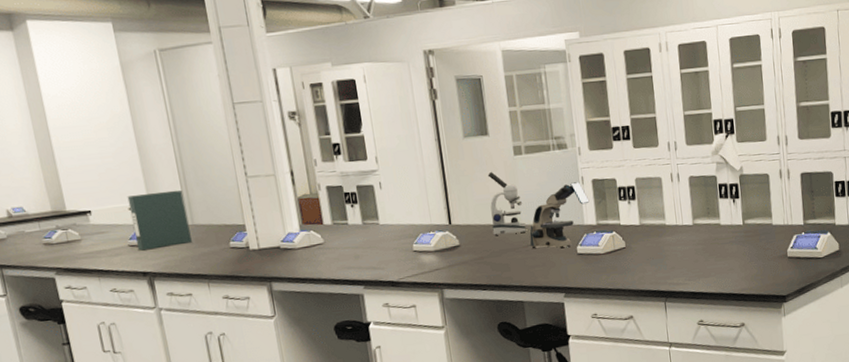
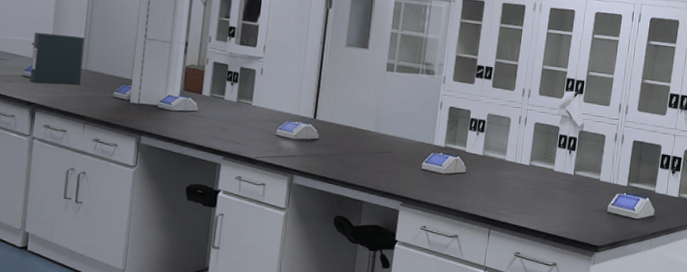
microscope: present [487,171,527,236] -> none [351,80,384,141]
microscope: present [529,182,590,249] -> none [381,105,443,162]

